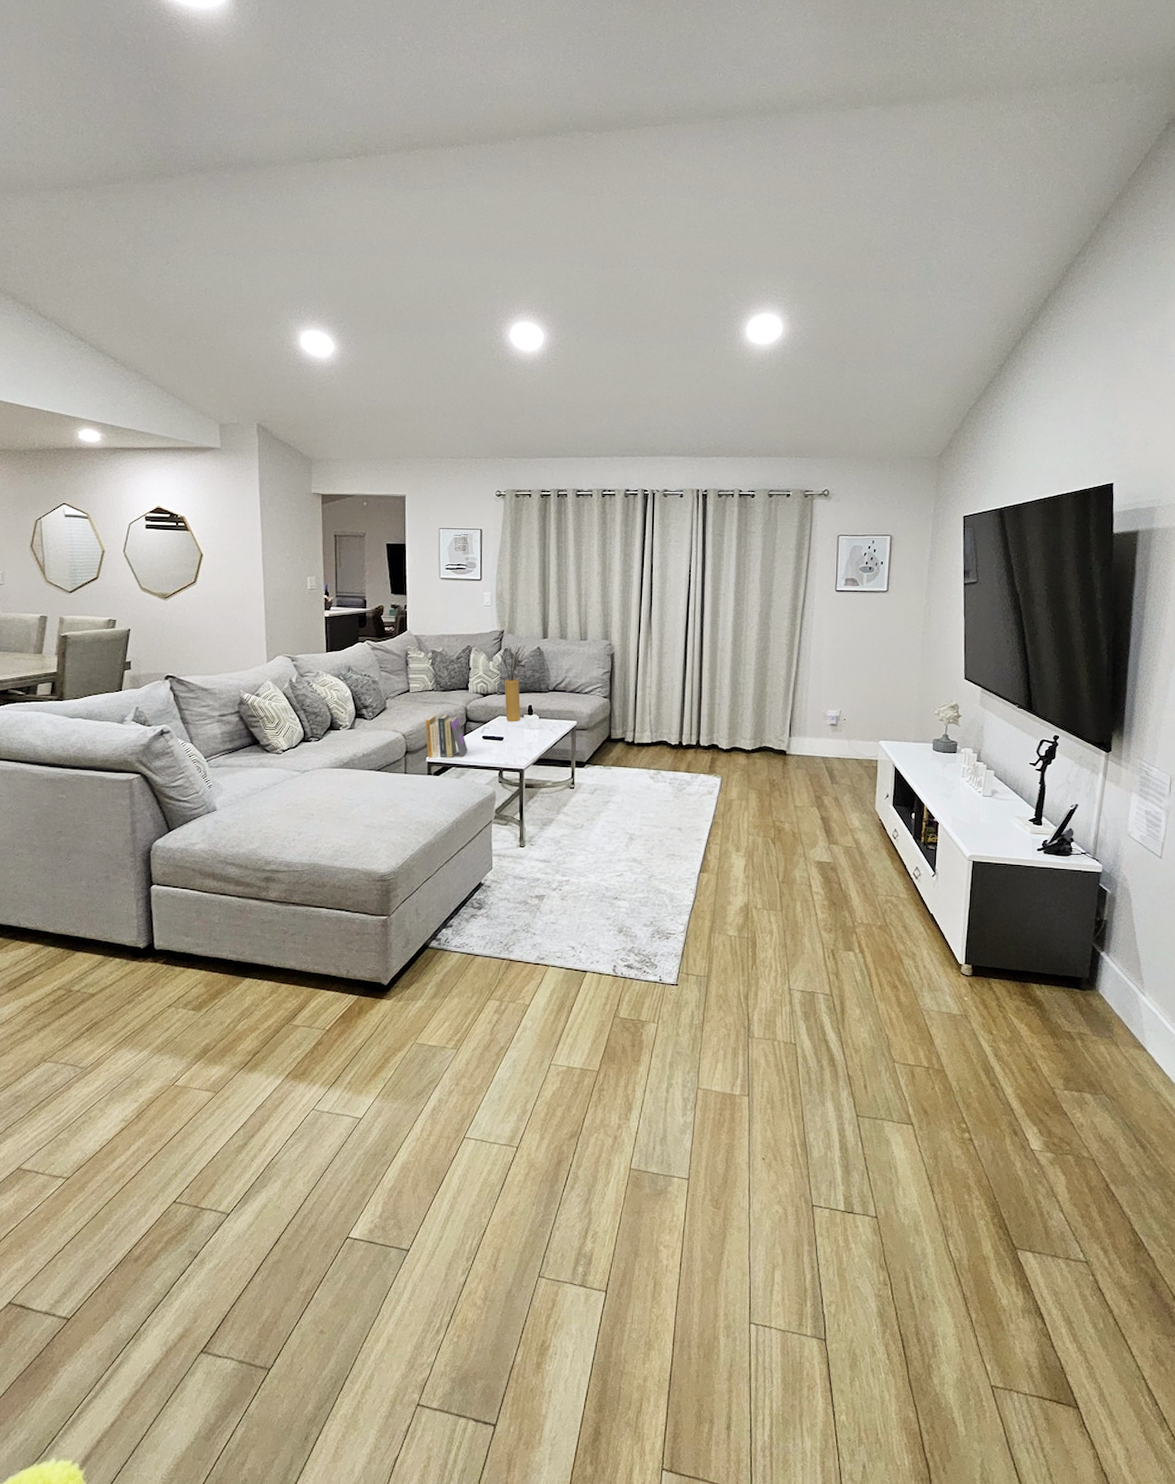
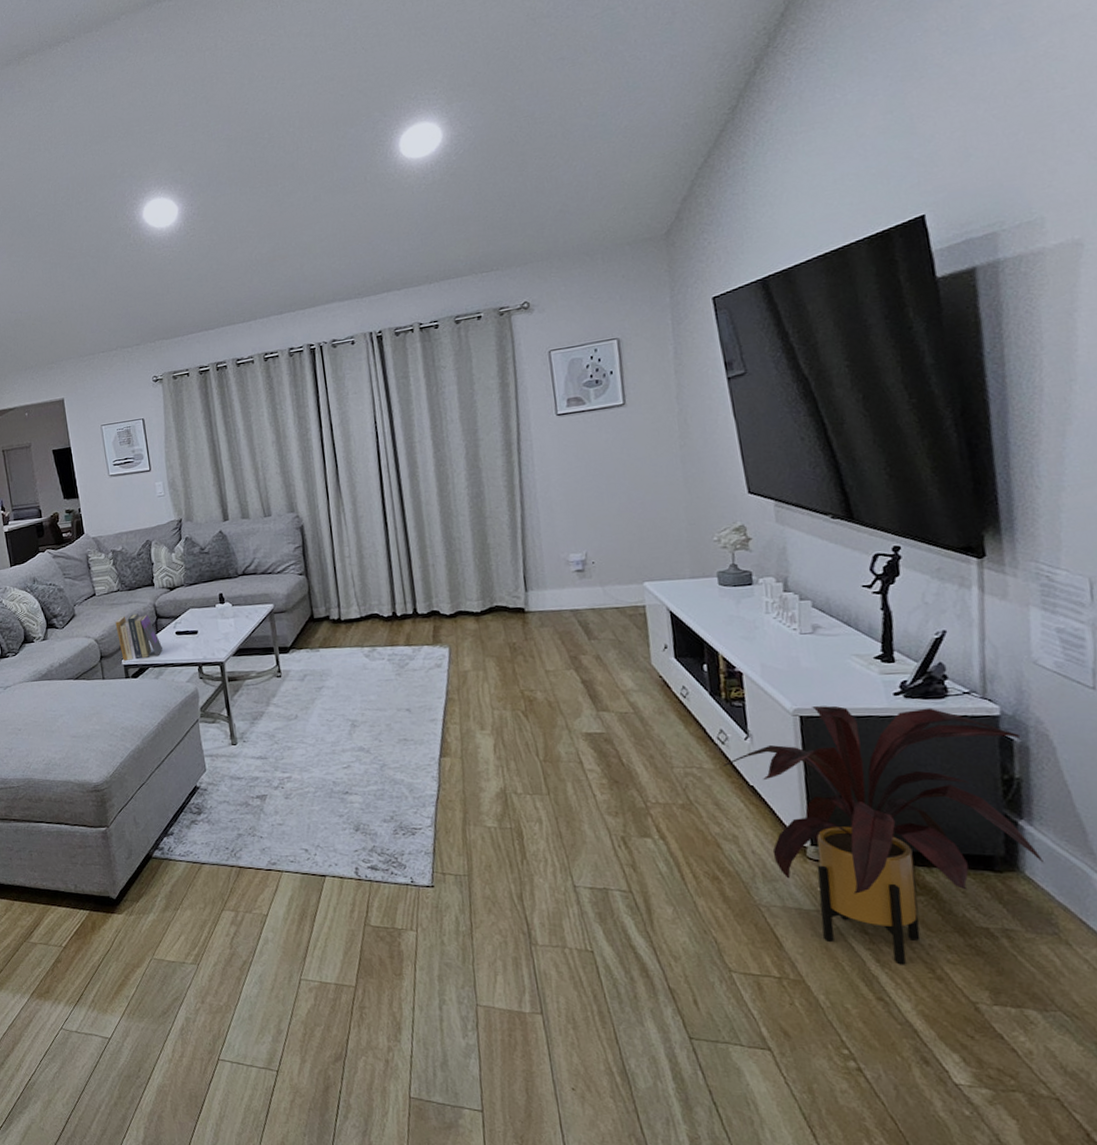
vase: present [500,644,526,722] -> none [181,530,213,614]
house plant: none [914,854,1112,1059] -> present [723,705,1045,965]

